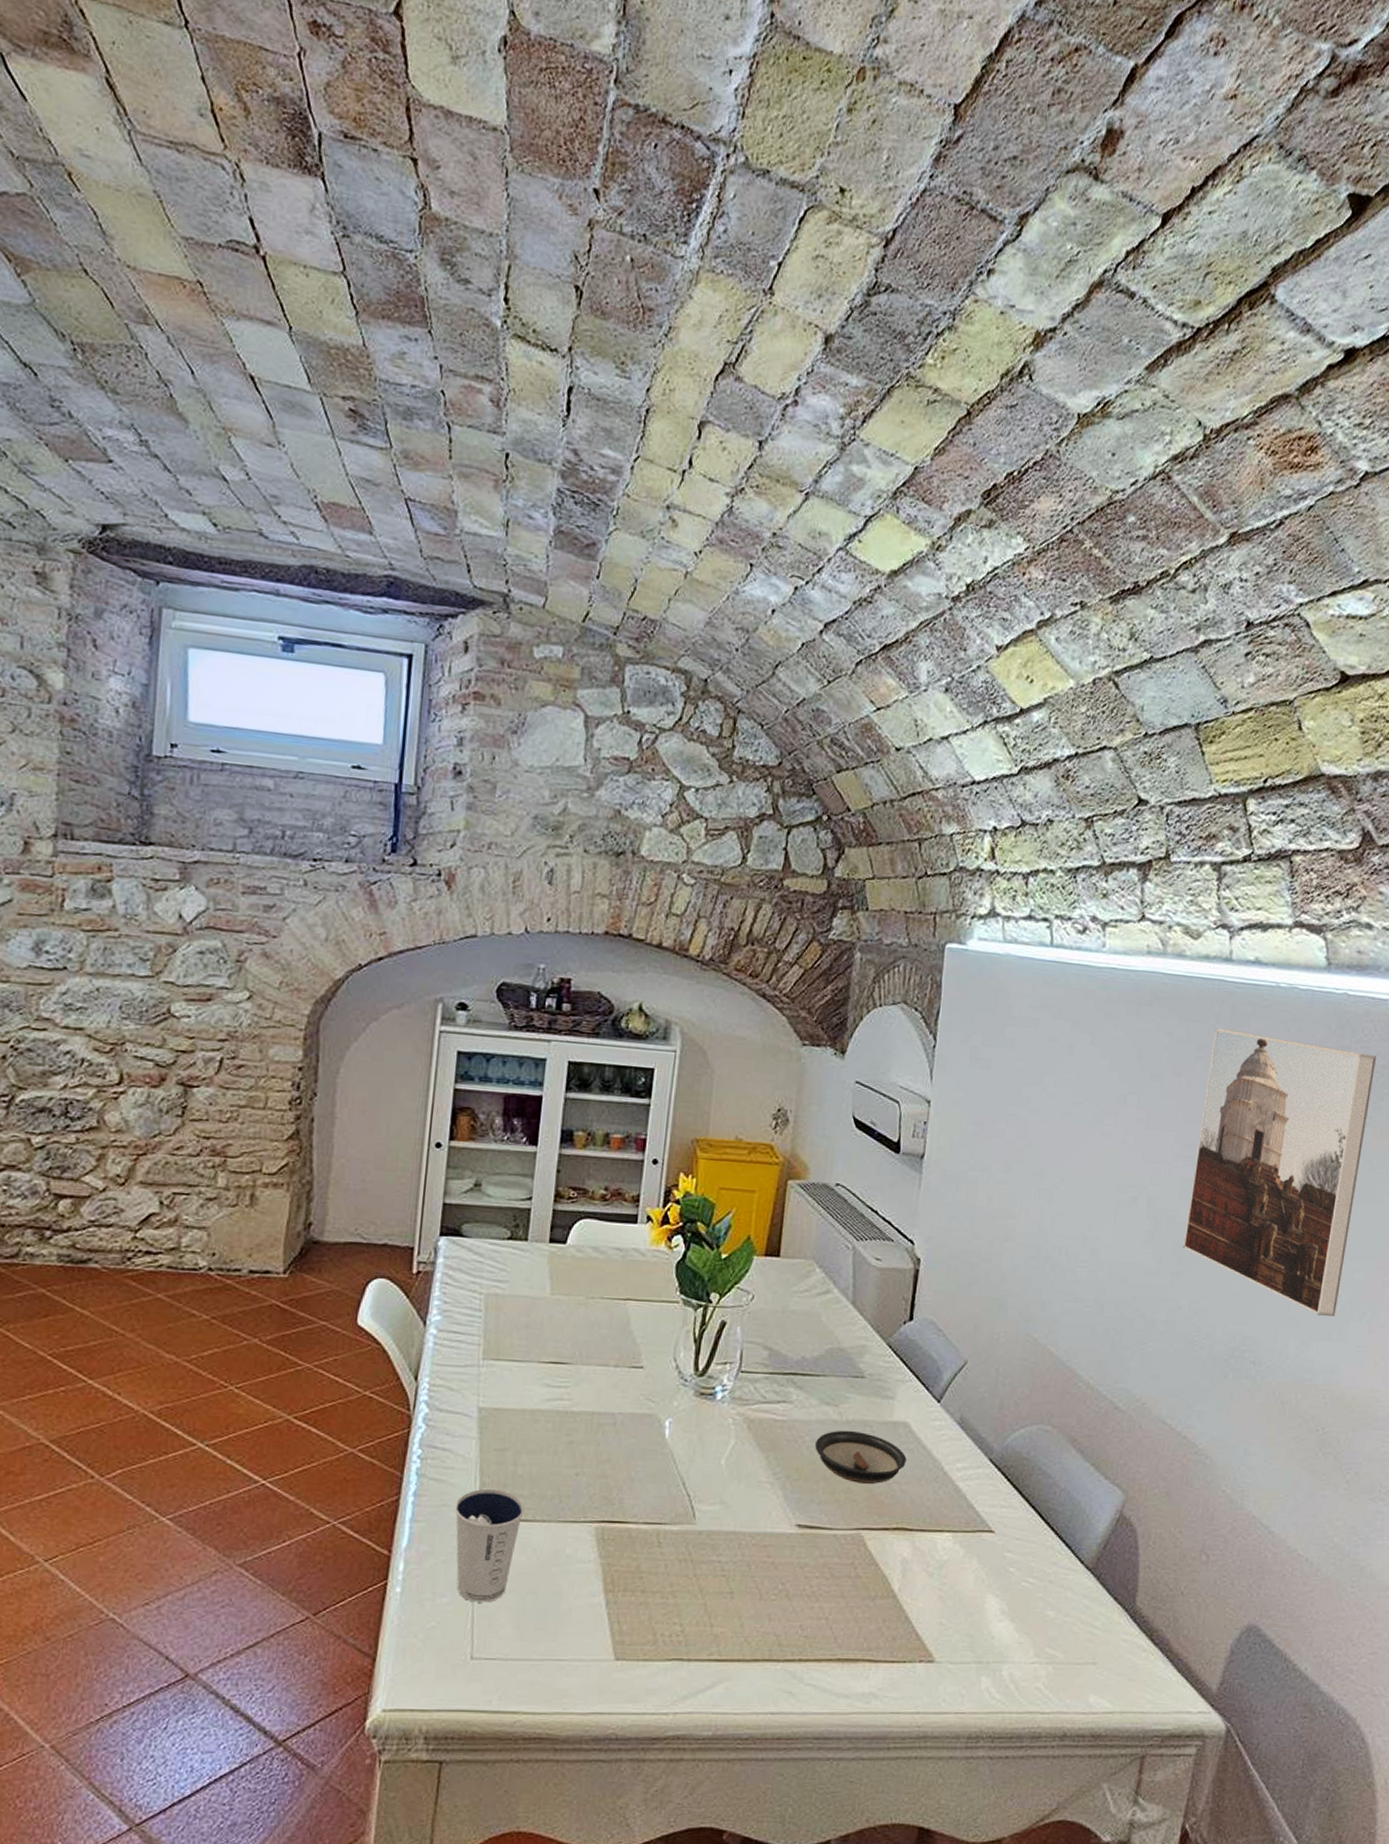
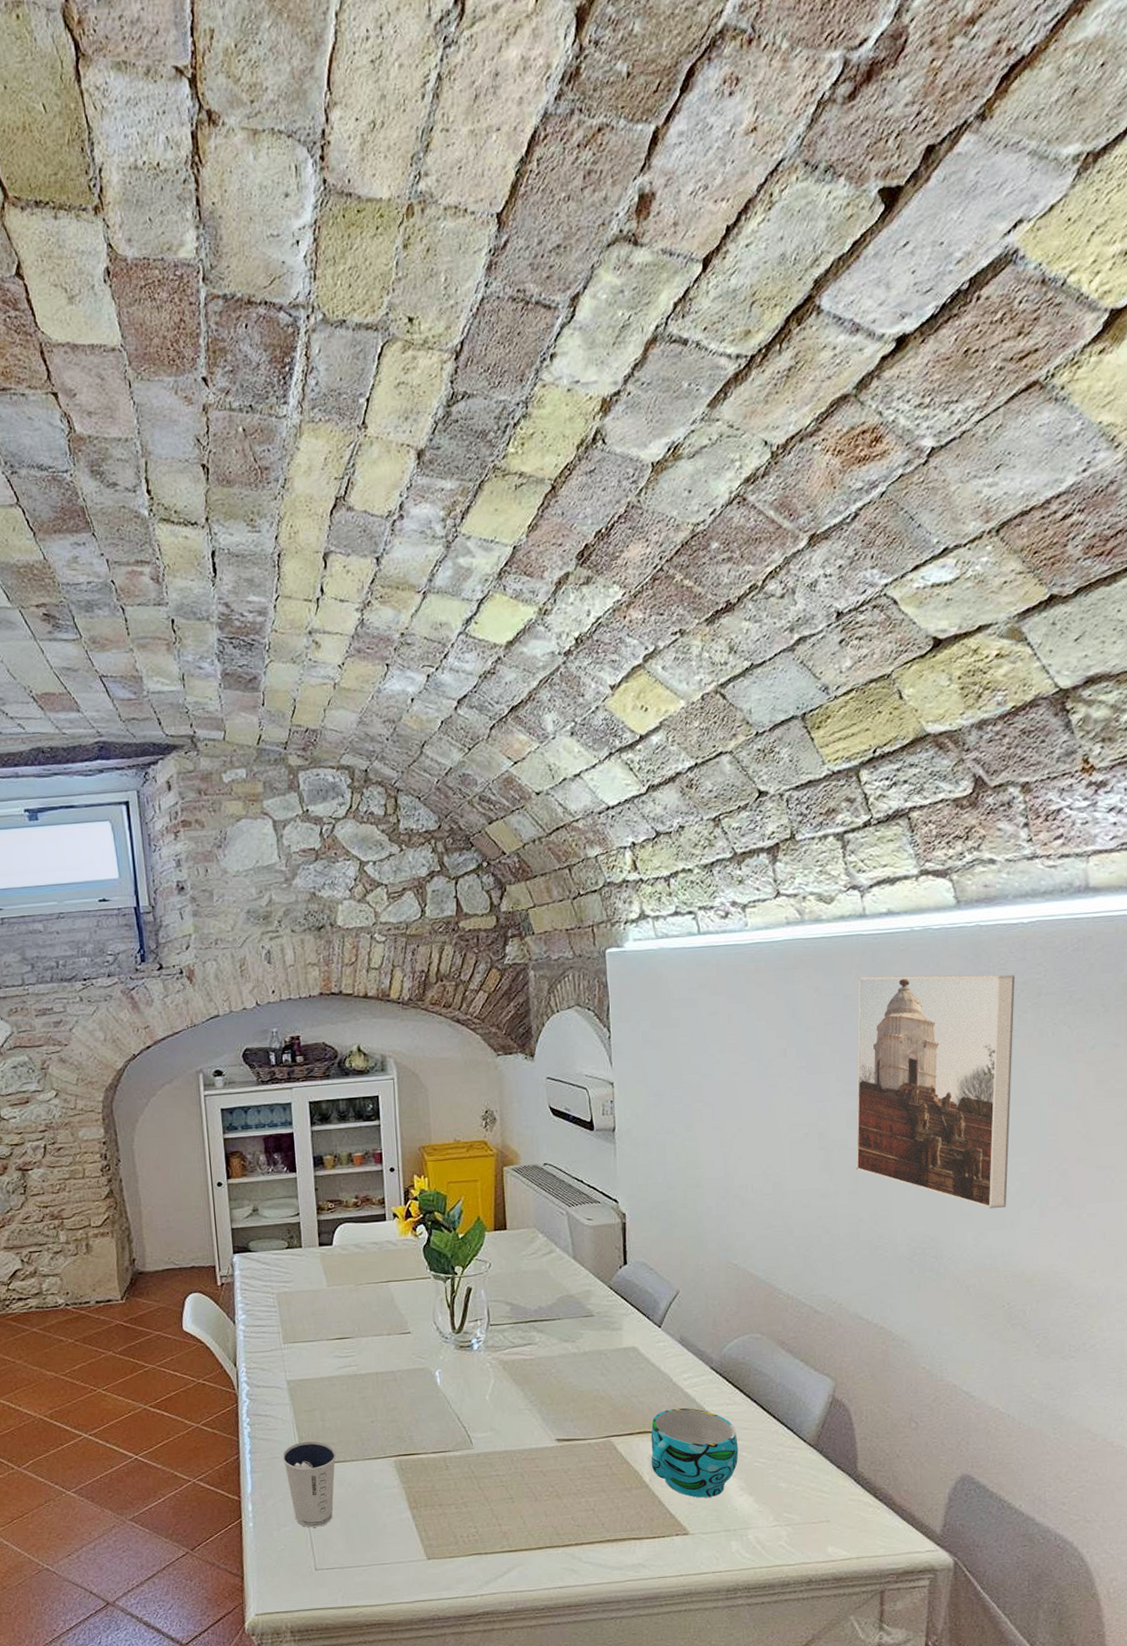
saucer: present [815,1430,907,1484] -> none [561,1359,640,1401]
cup: none [903,1503,1008,1619] -> present [651,1408,739,1498]

